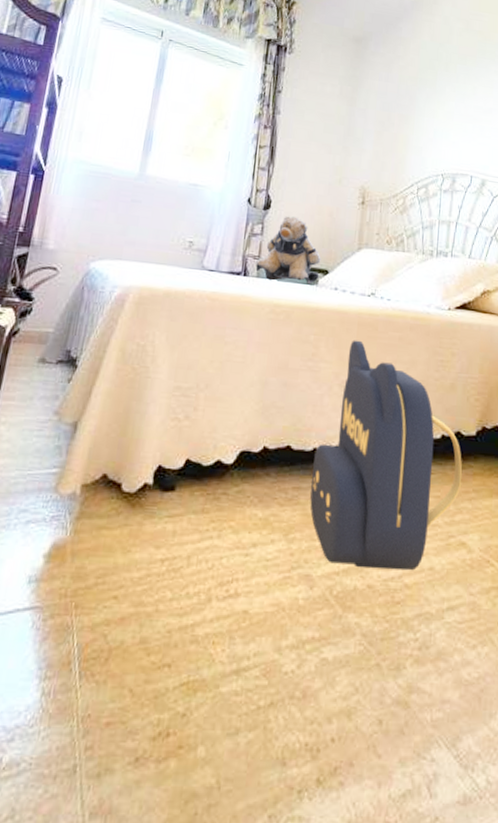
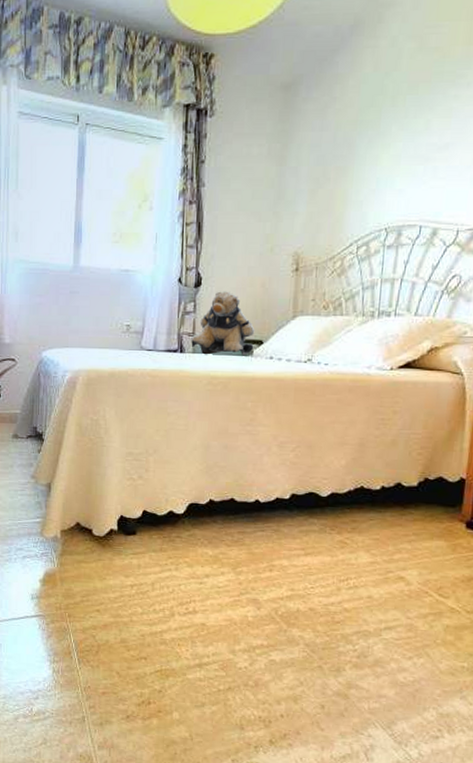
backpack: present [310,340,463,571] -> none [254,404,403,599]

